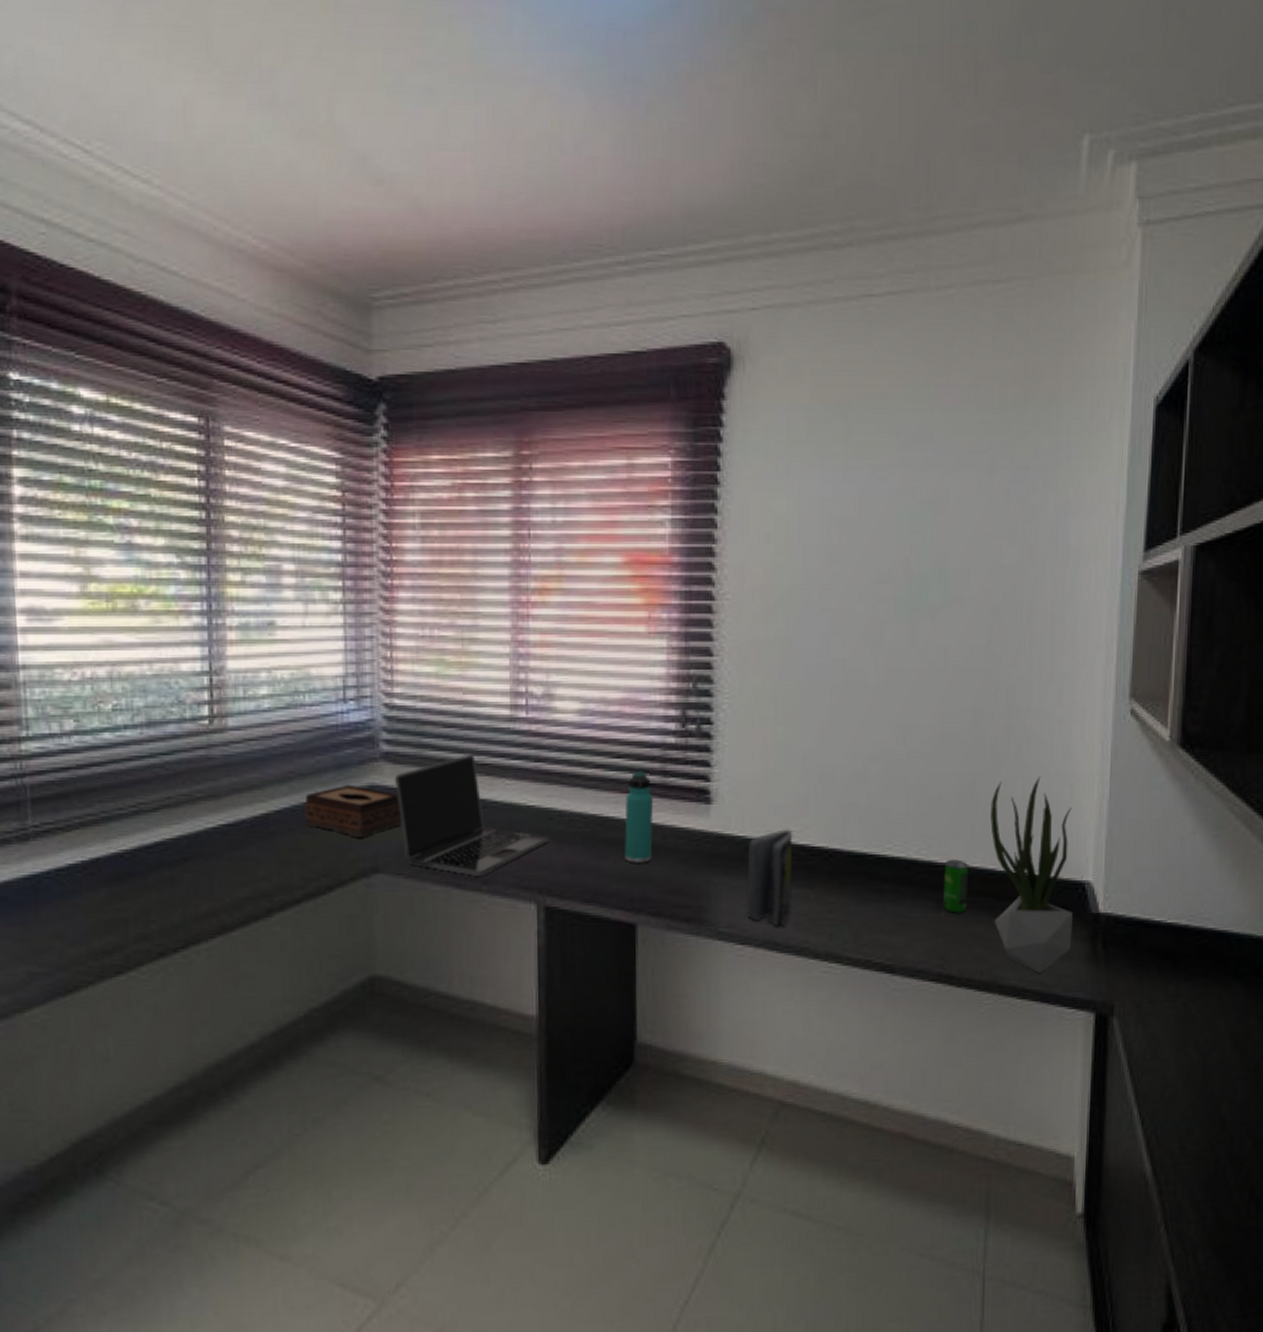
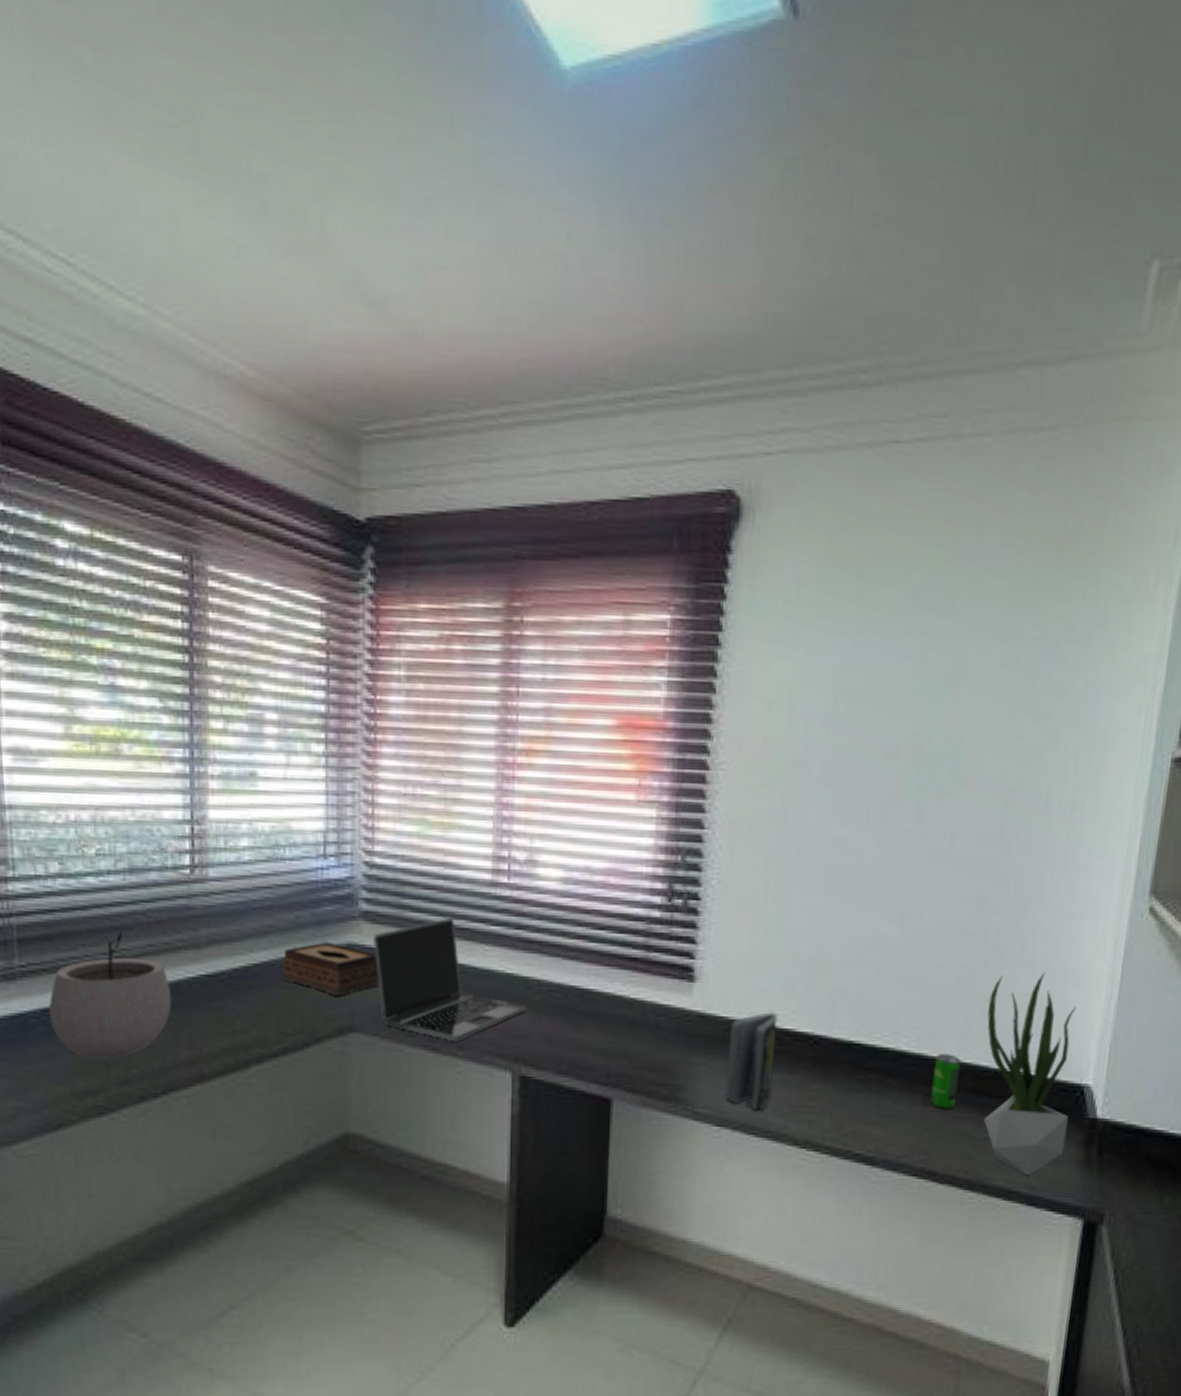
plant pot: none [63,785,192,916] -> present [48,931,172,1059]
thermos bottle: present [624,771,653,863] -> none [603,944,634,1038]

